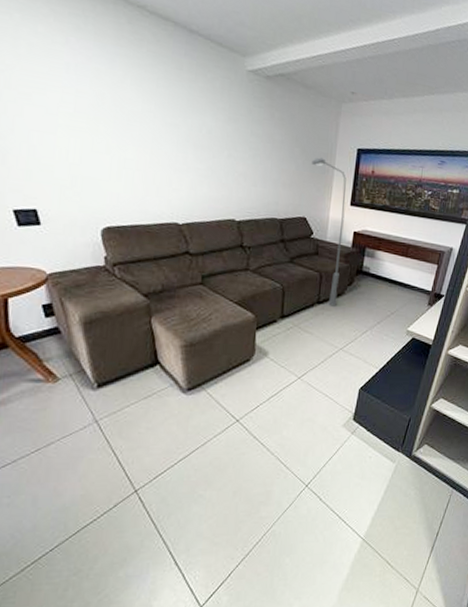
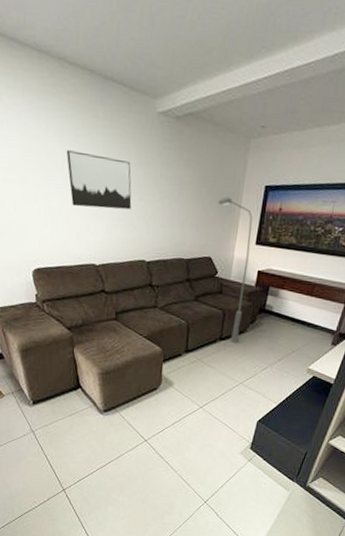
wall art: none [145,100,220,166] -> present [66,150,132,210]

